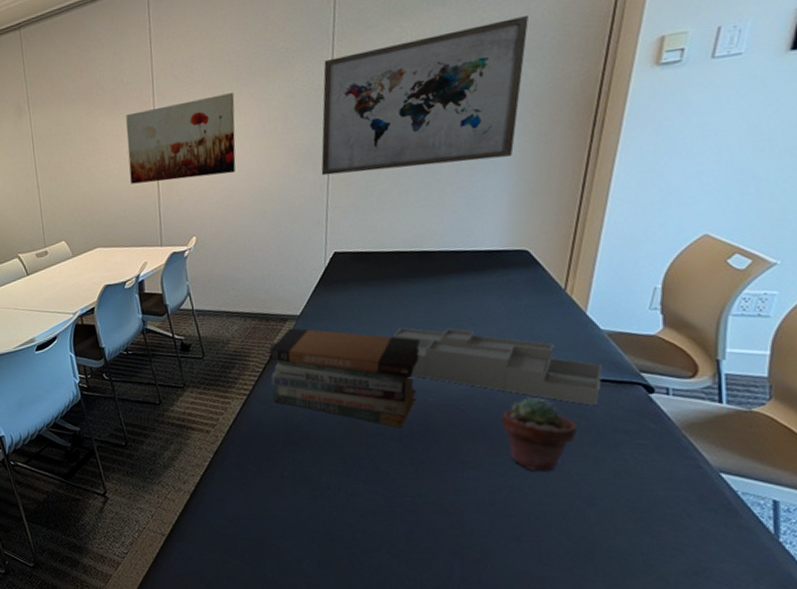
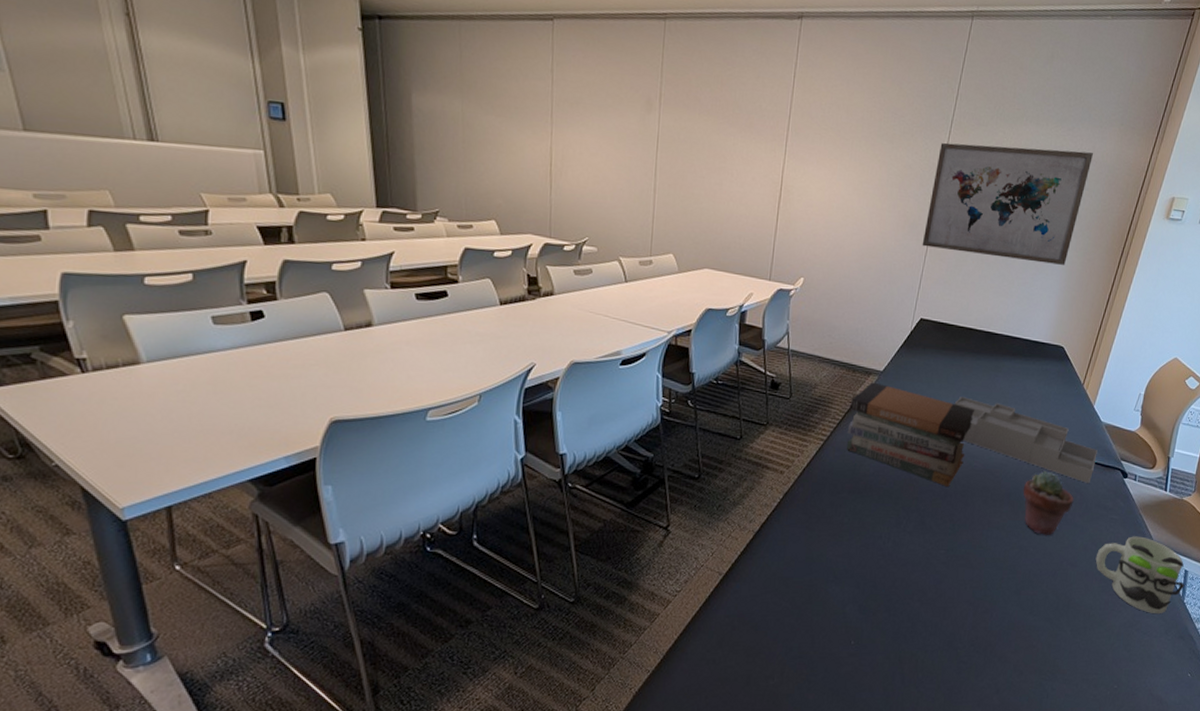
wall art: present [126,92,236,184] -> none [751,141,862,225]
mug: none [623,462,777,558] -> present [1095,536,1185,614]

